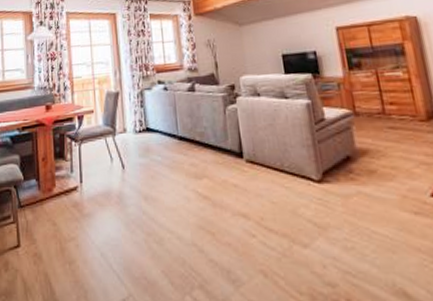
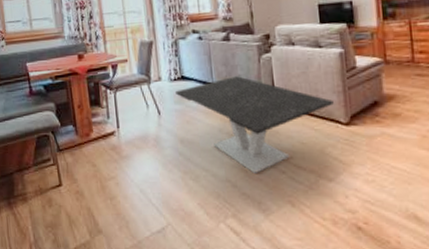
coffee table: none [140,128,304,237] -> present [176,76,334,173]

